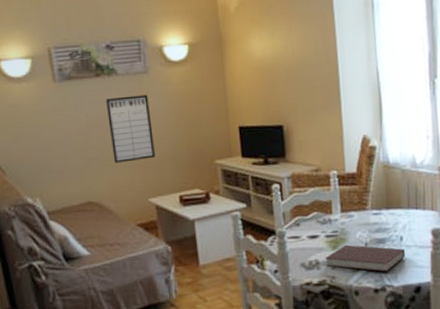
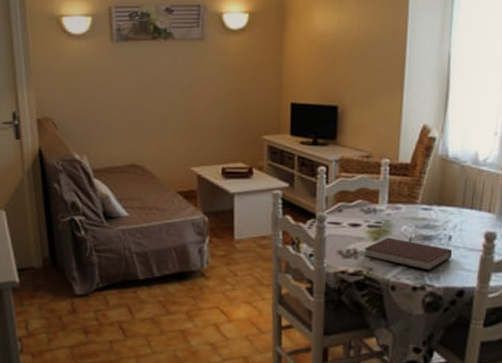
writing board: present [105,94,155,163] -> none [159,62,203,129]

